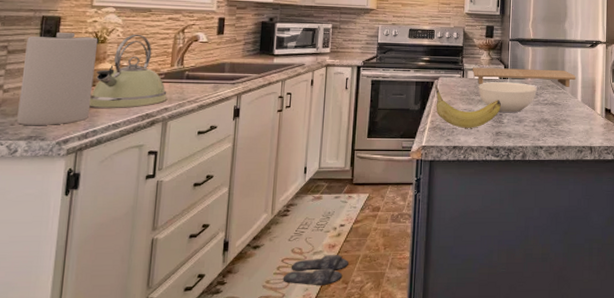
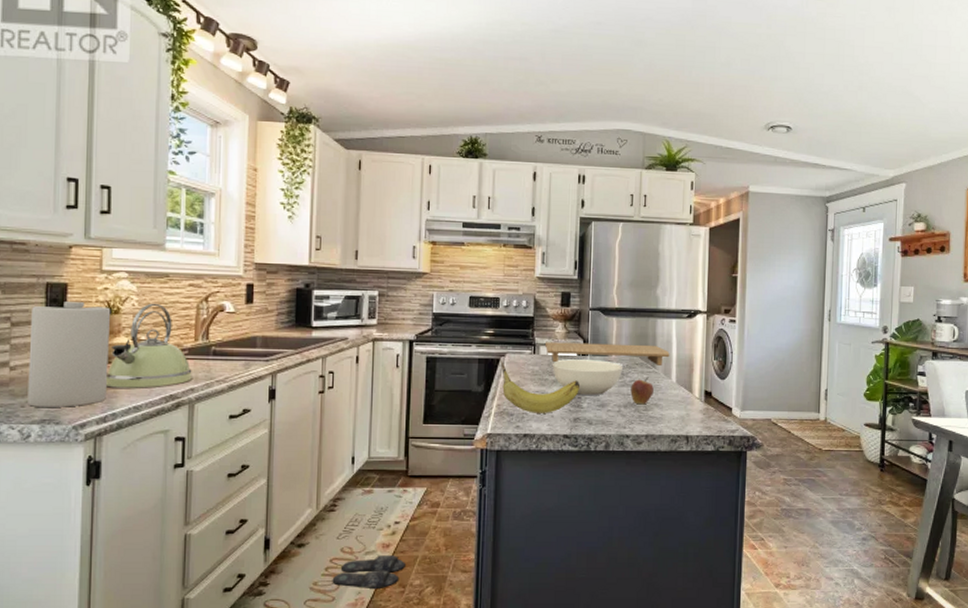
fruit: none [543,97,563,120] -> present [630,377,654,405]

